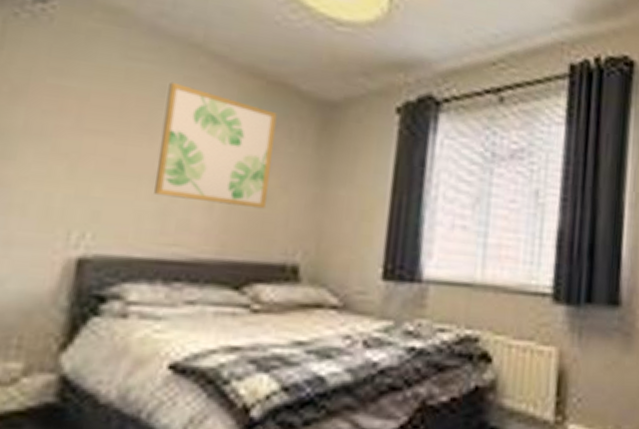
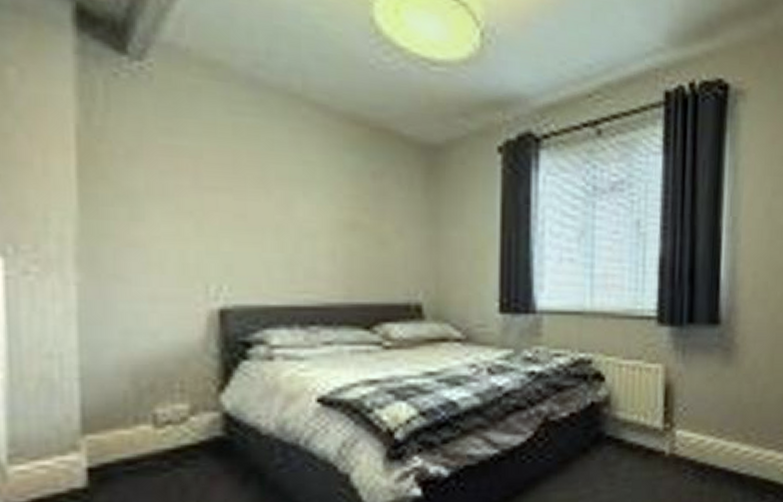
wall art: present [154,81,277,209] -> none [276,134,384,254]

